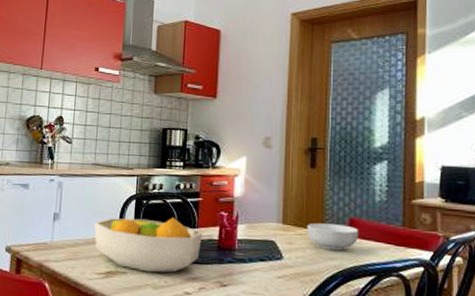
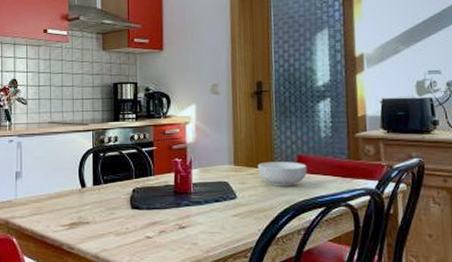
fruit bowl: present [94,218,203,273] -> none [54,168,160,221]

